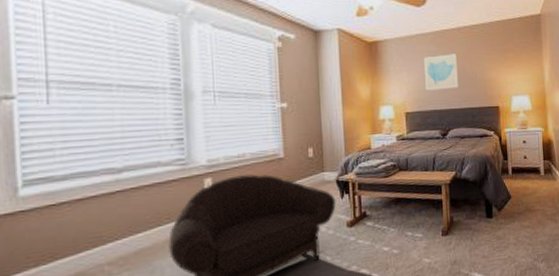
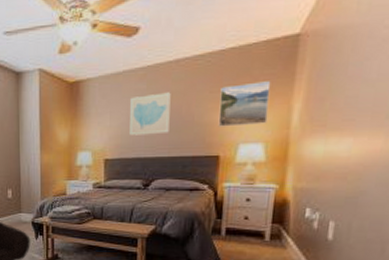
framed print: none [493,47,529,83] -> present [218,81,271,127]

